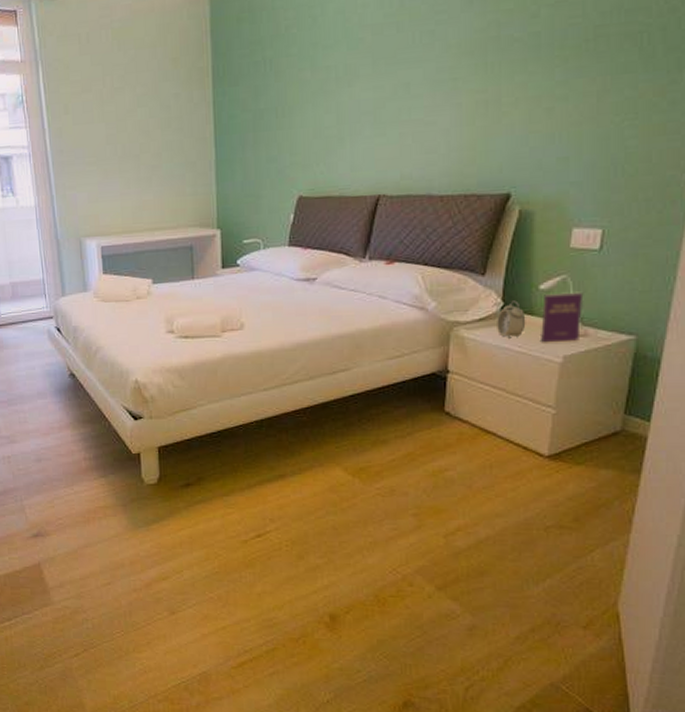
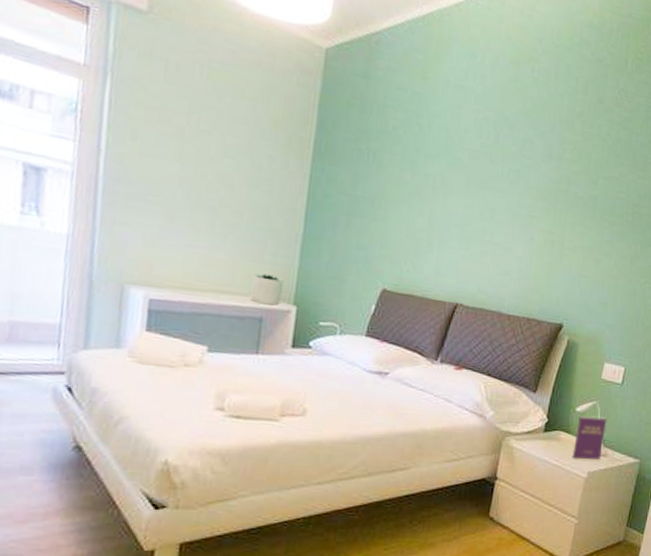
planter: none [179,204,206,234] -> present [250,273,284,306]
alarm clock: present [497,300,526,338] -> none [540,418,564,452]

